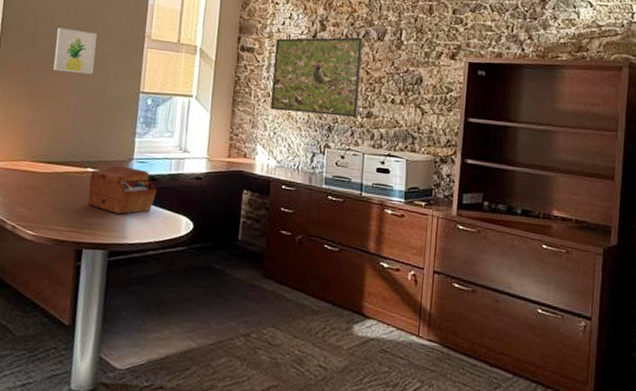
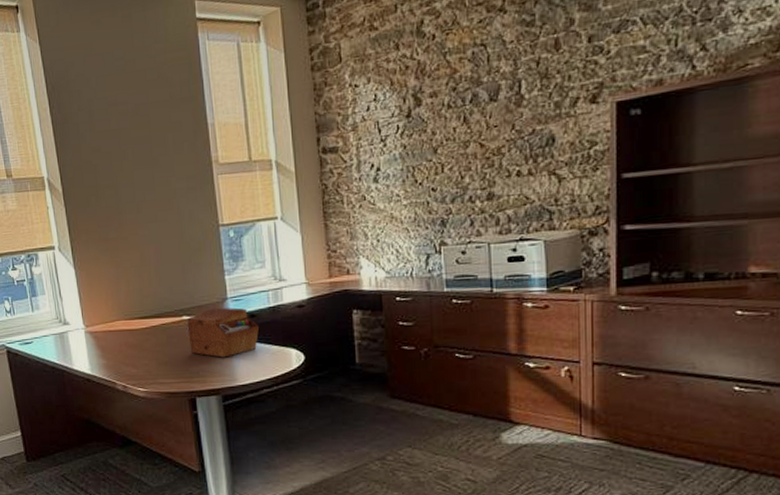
wall art: present [53,27,97,74] -> none [118,170,166,222]
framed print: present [270,37,363,117] -> none [363,103,476,215]

